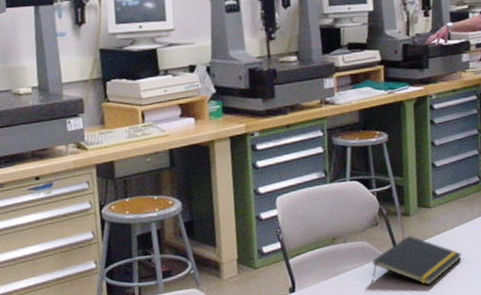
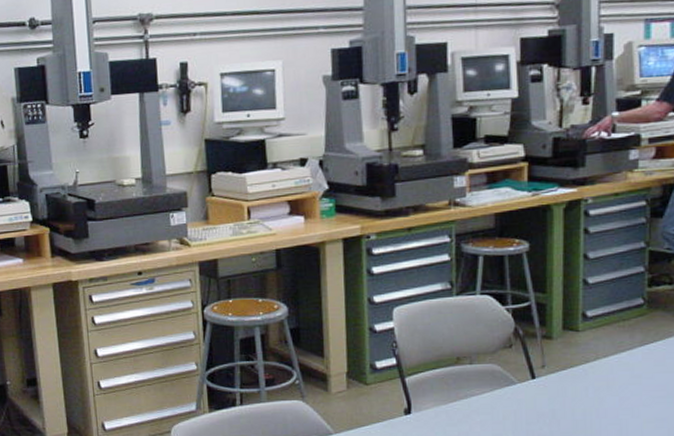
notepad: present [372,235,462,285] -> none [503,361,617,421]

